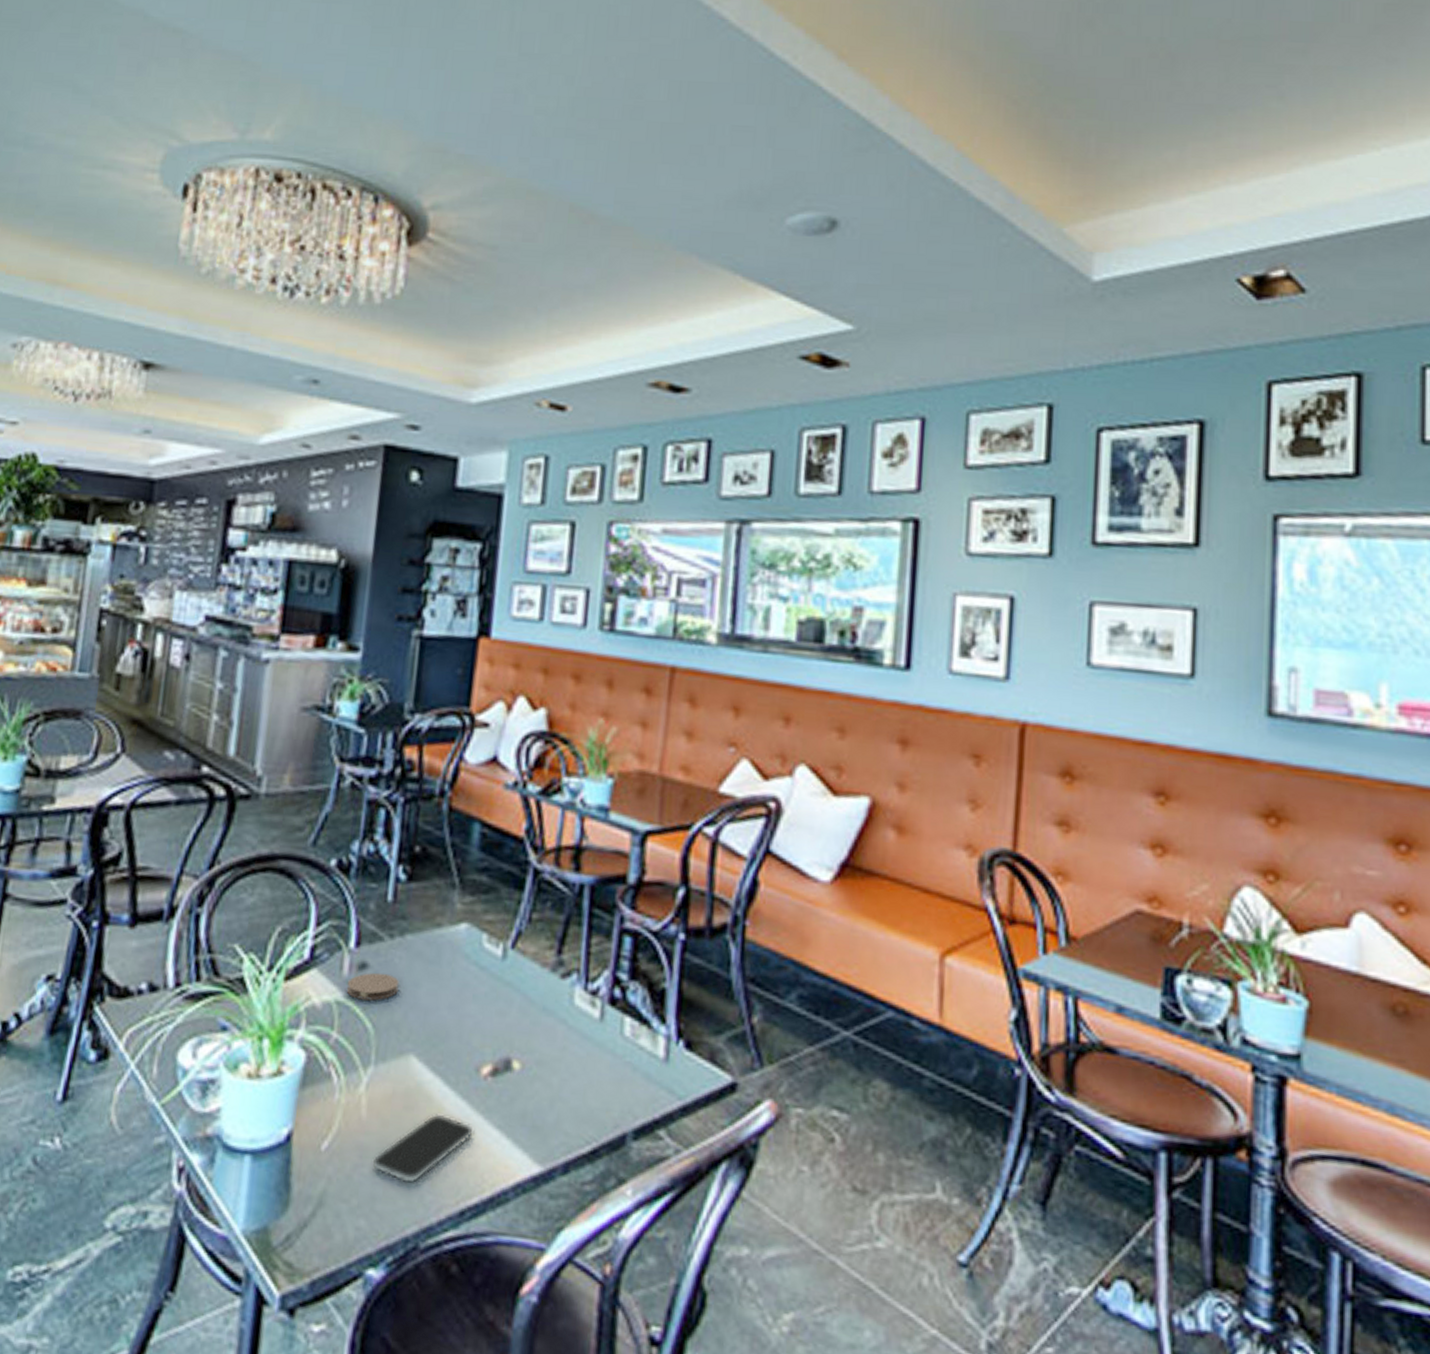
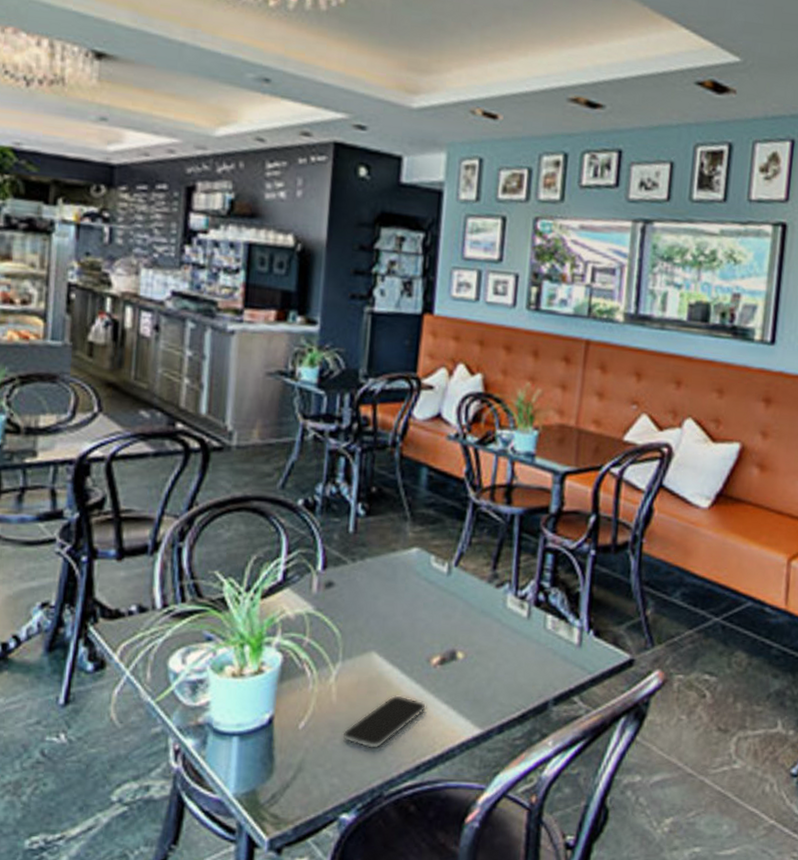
coaster: present [347,972,399,1001] -> none [316,589,361,612]

